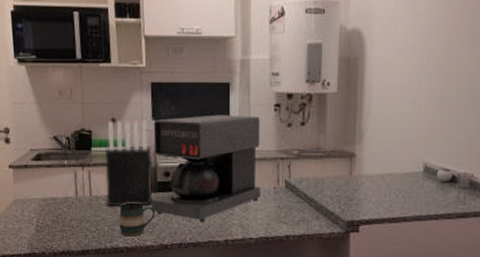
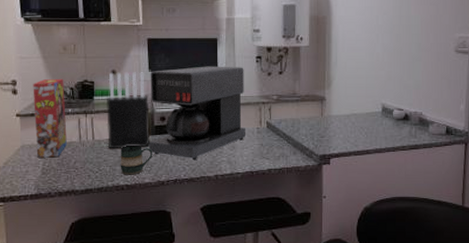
cereal box: none [26,126,62,214] -> present [33,78,67,158]

